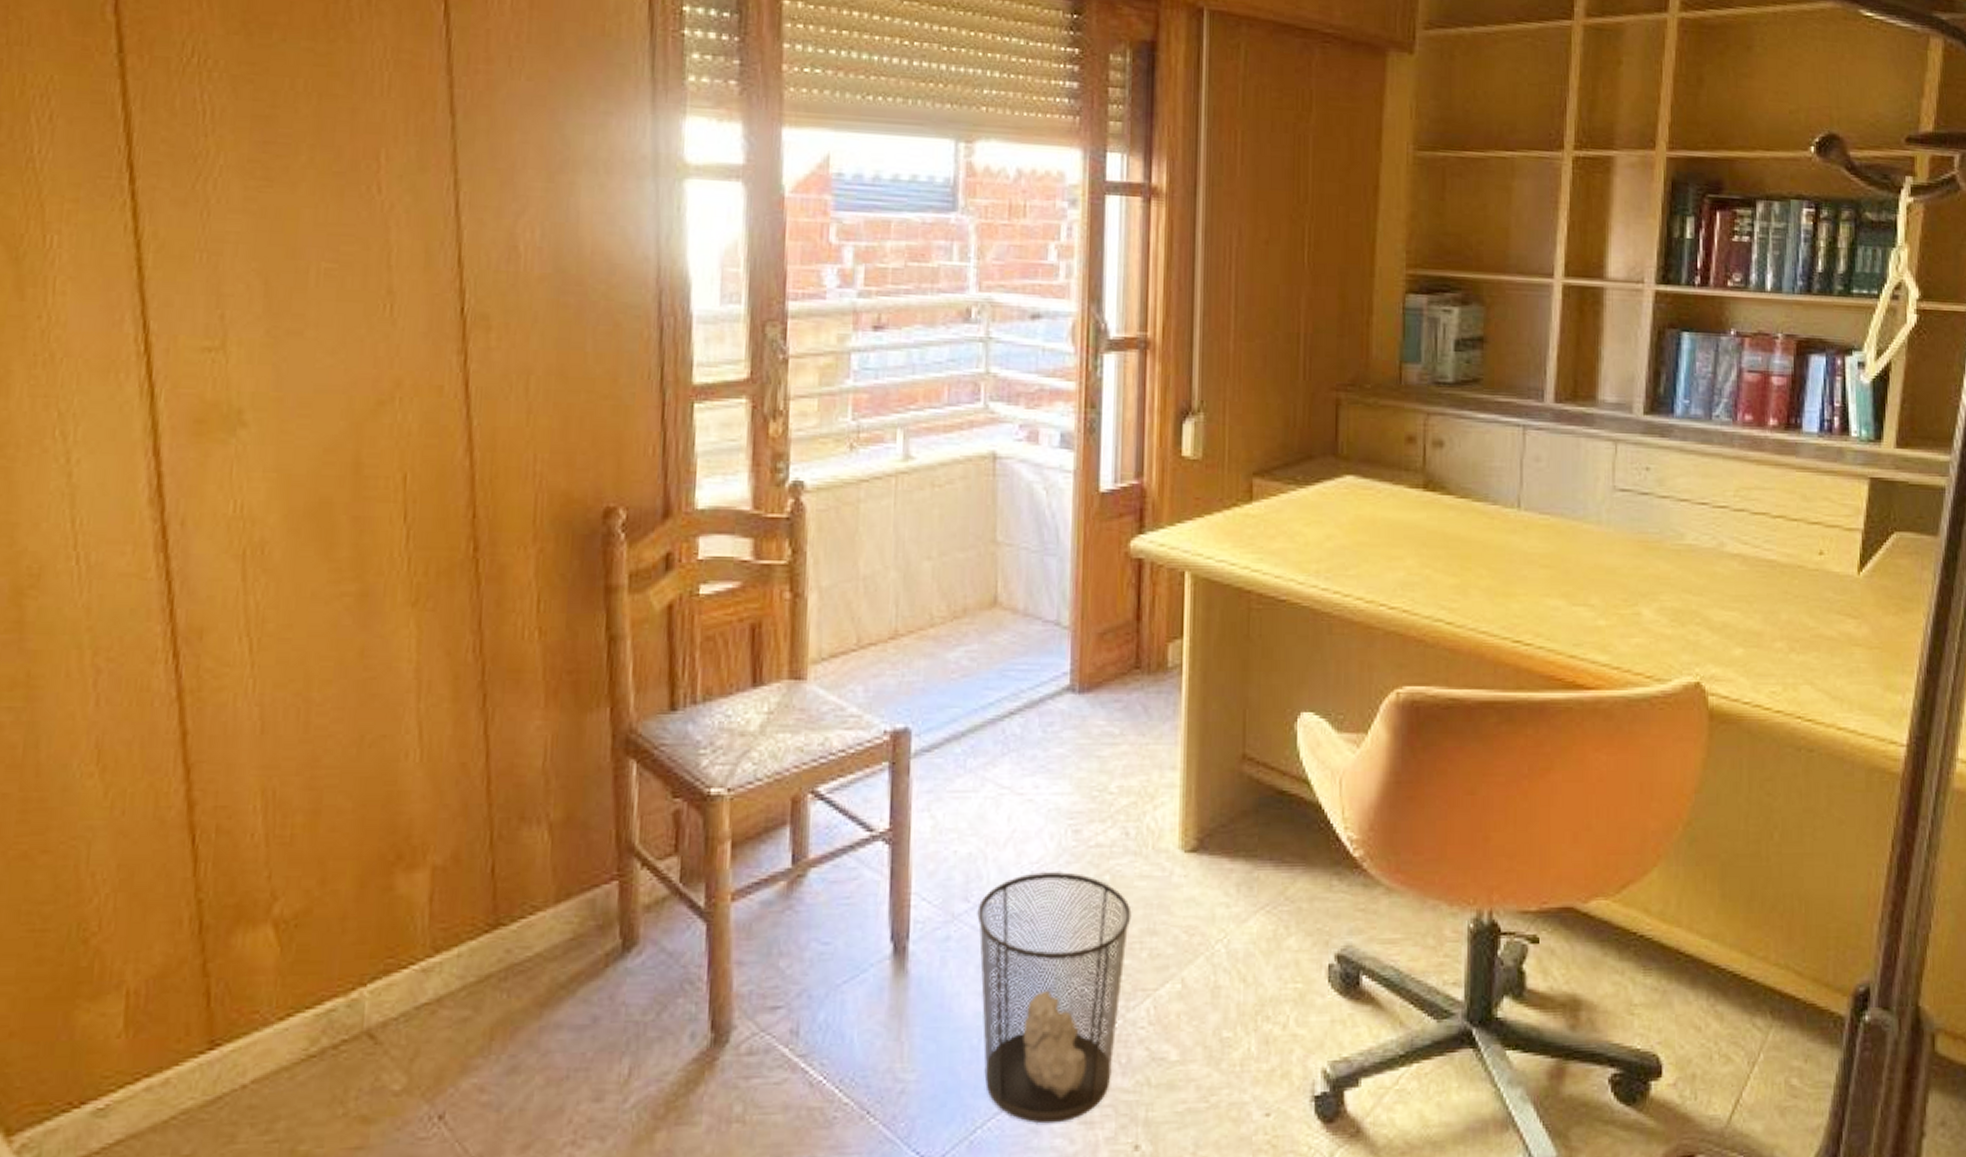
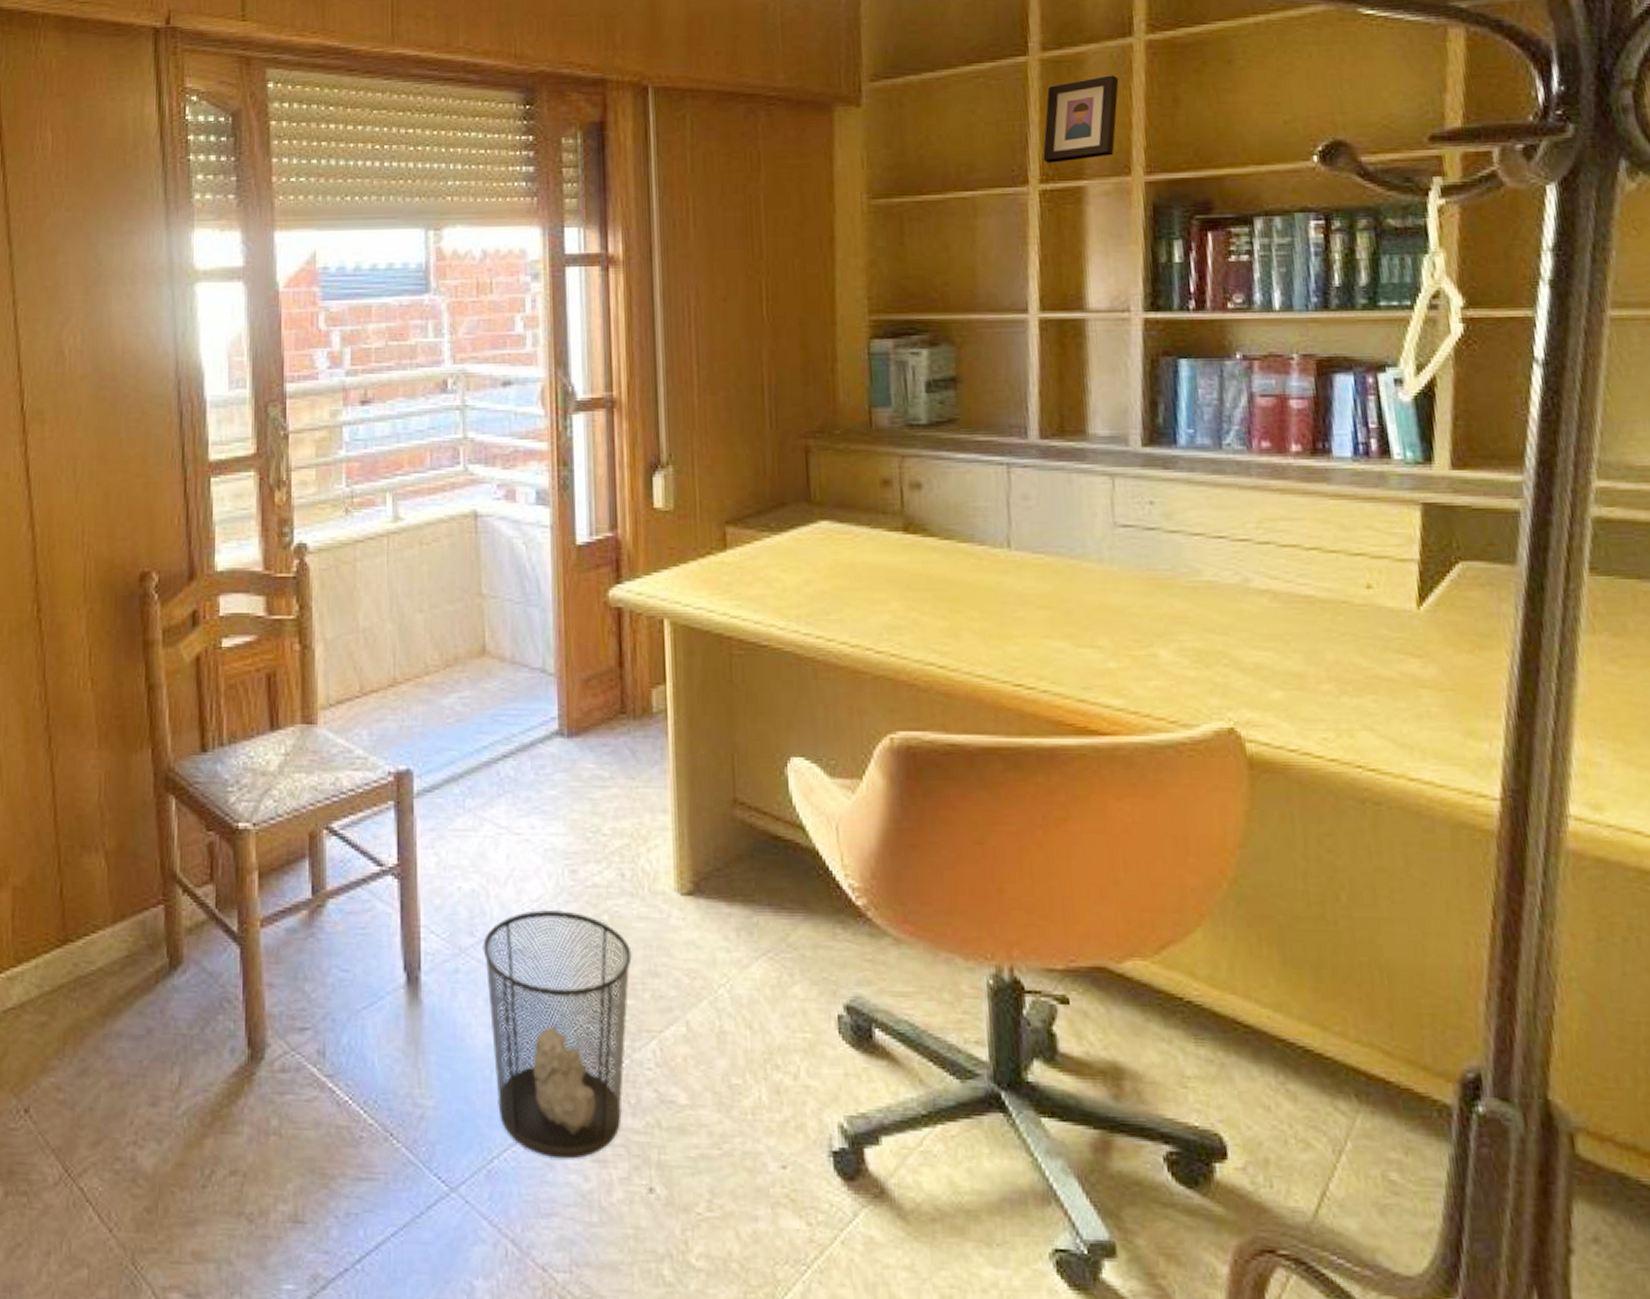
picture frame: none [1579,48,1652,131] -> present [1042,75,1119,163]

